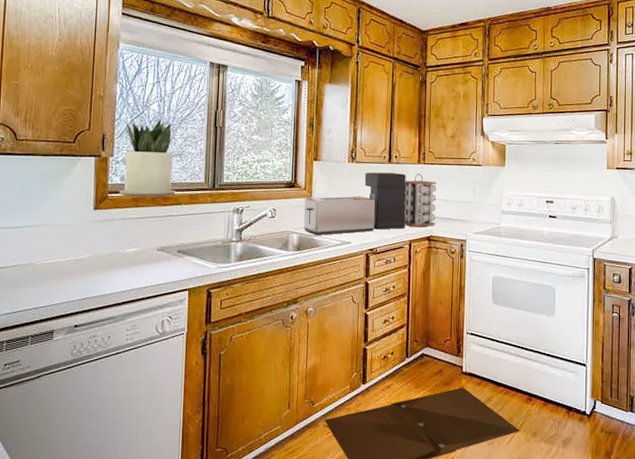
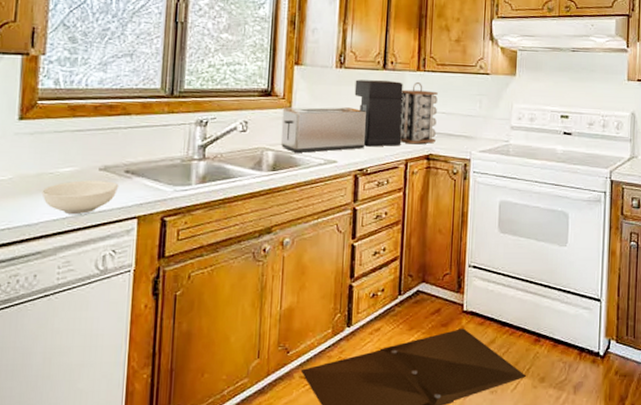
bowl: none [113,259,173,286] -> present [41,180,119,214]
planter: present [119,120,176,197] -> none [52,11,124,106]

